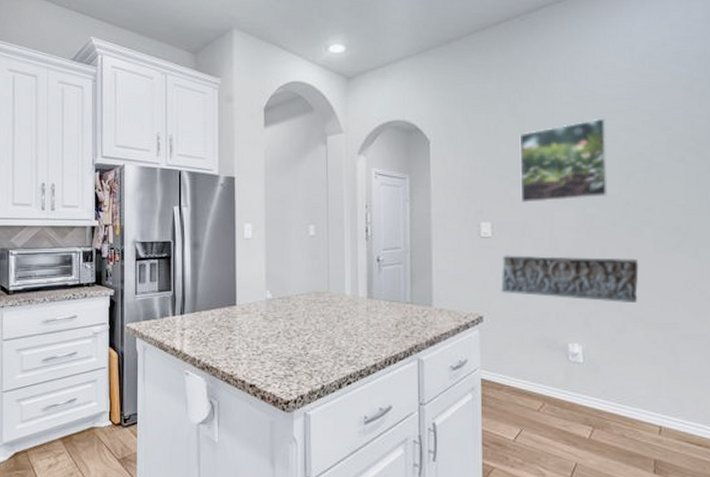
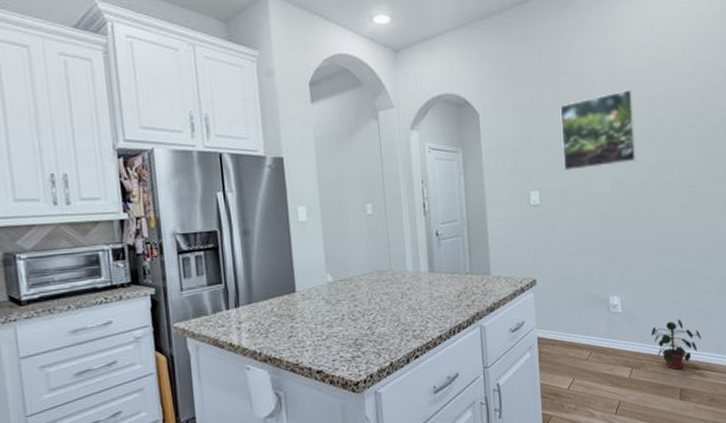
wall relief: present [501,255,639,302] -> none [550,216,663,256]
potted plant: none [620,378,685,438] -> present [651,319,701,370]

